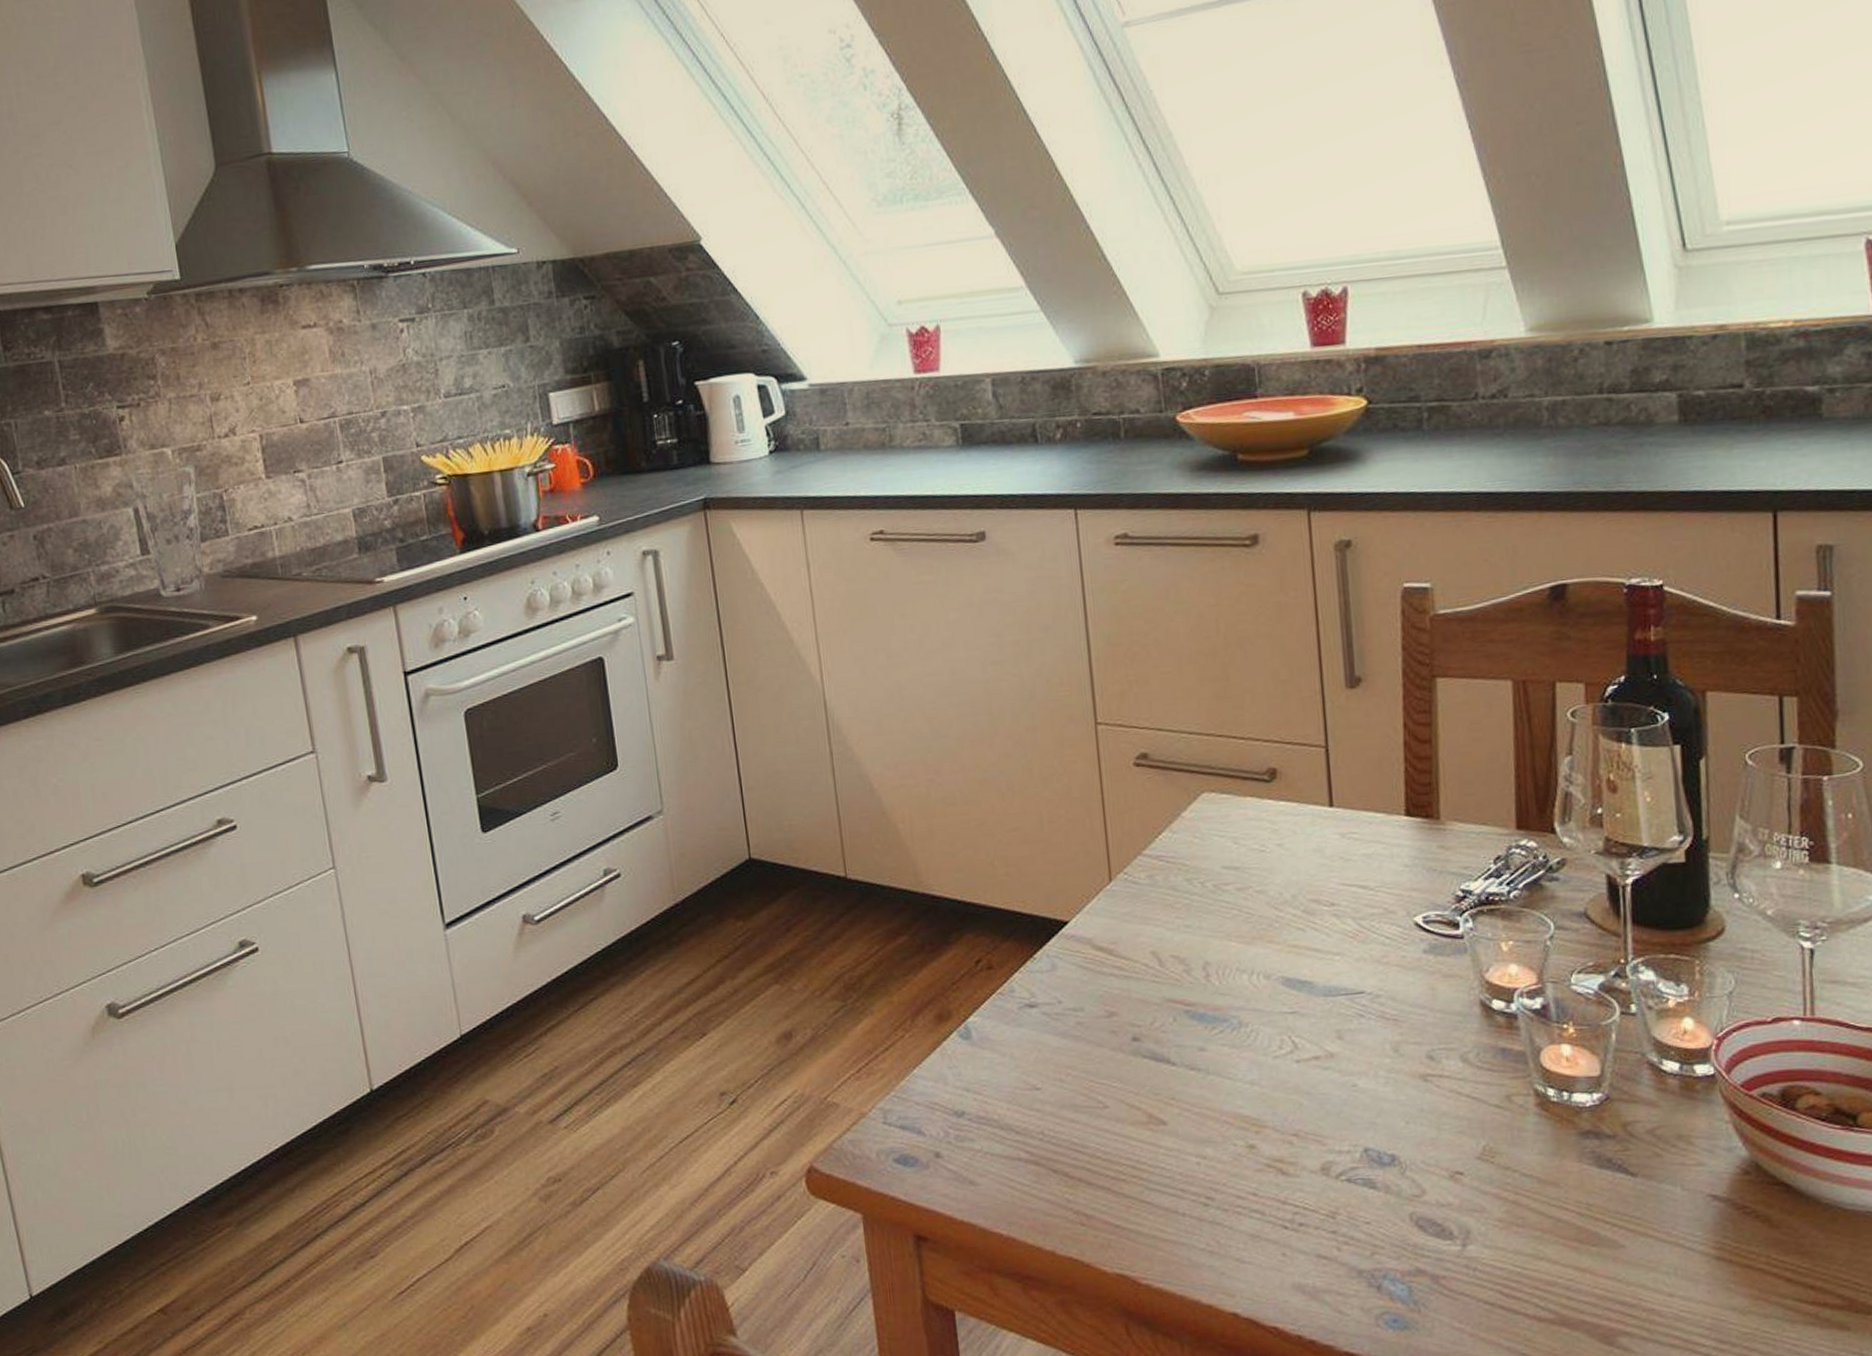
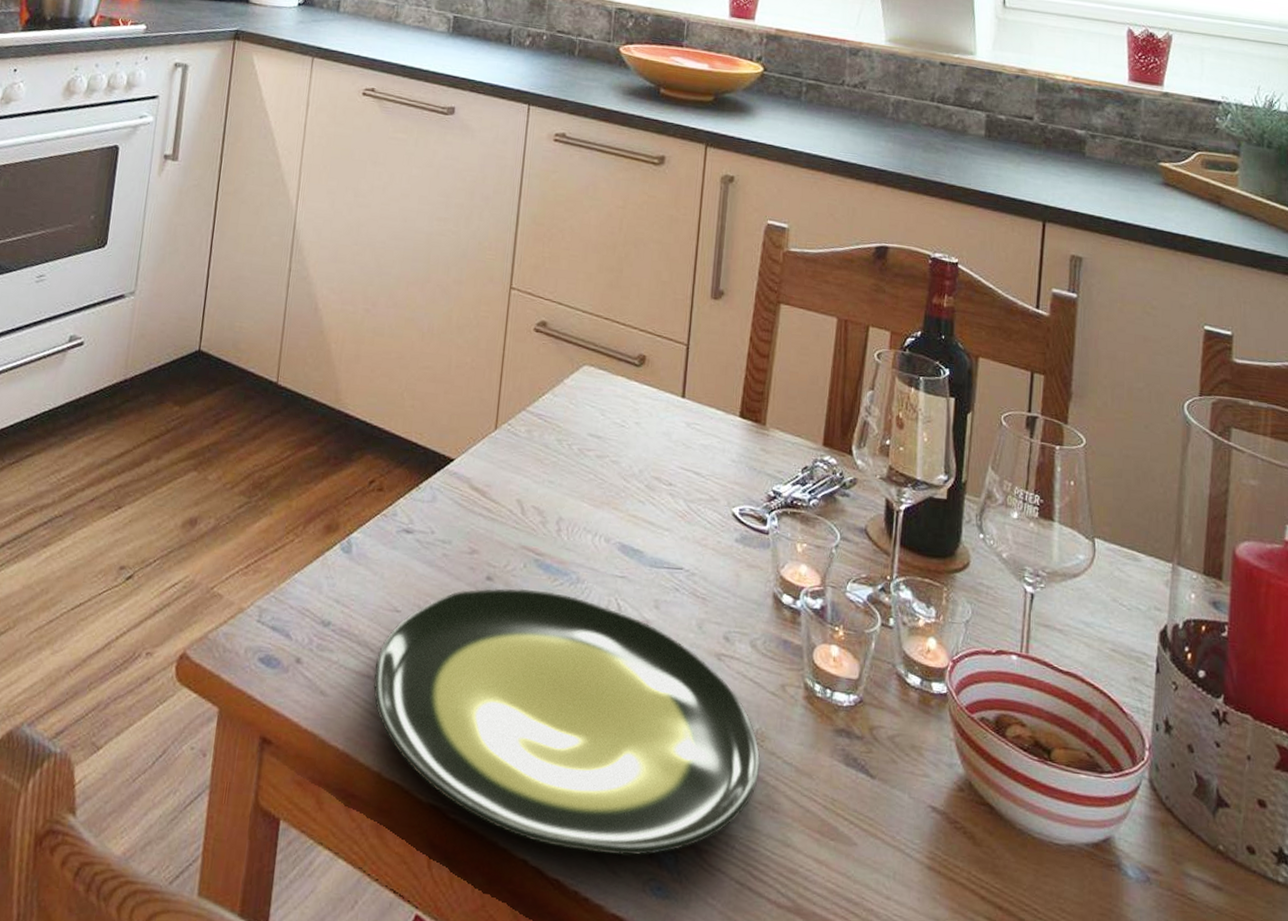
plate: none [1023,1041,1495,1297] -> present [373,588,760,856]

